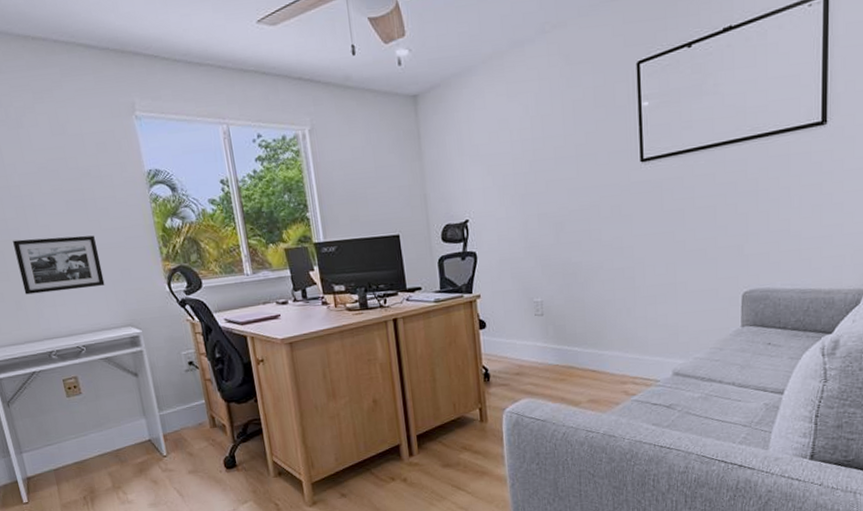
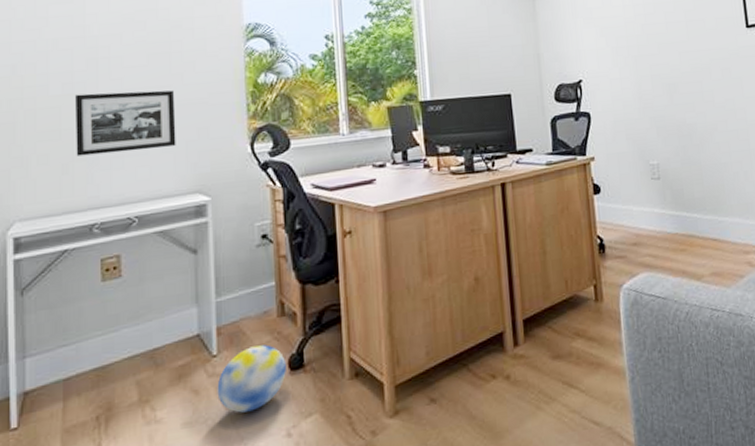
ball: none [170,449,223,499] -> present [217,344,286,413]

